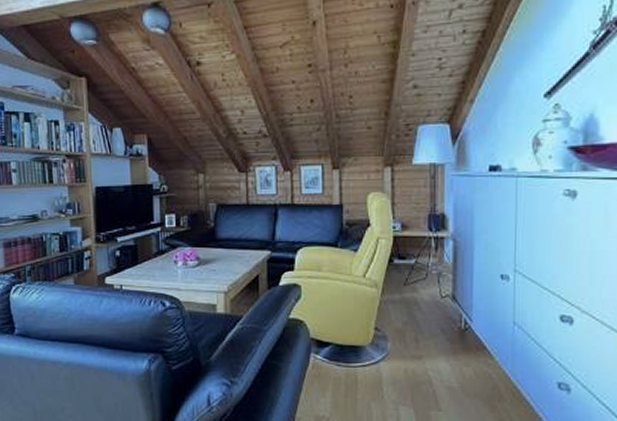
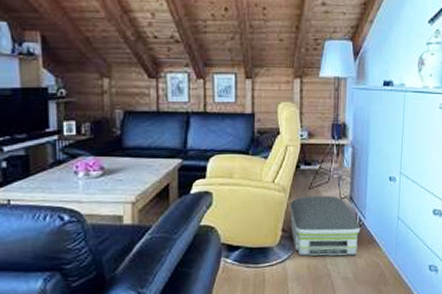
air purifier: none [384,293,467,363] -> present [290,195,361,257]

